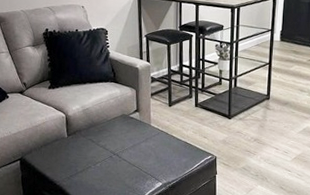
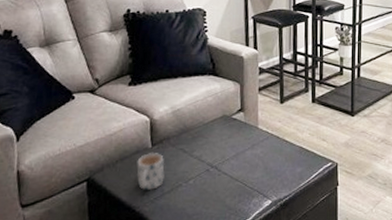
mug: none [56,140,78,169] -> present [137,152,165,190]

